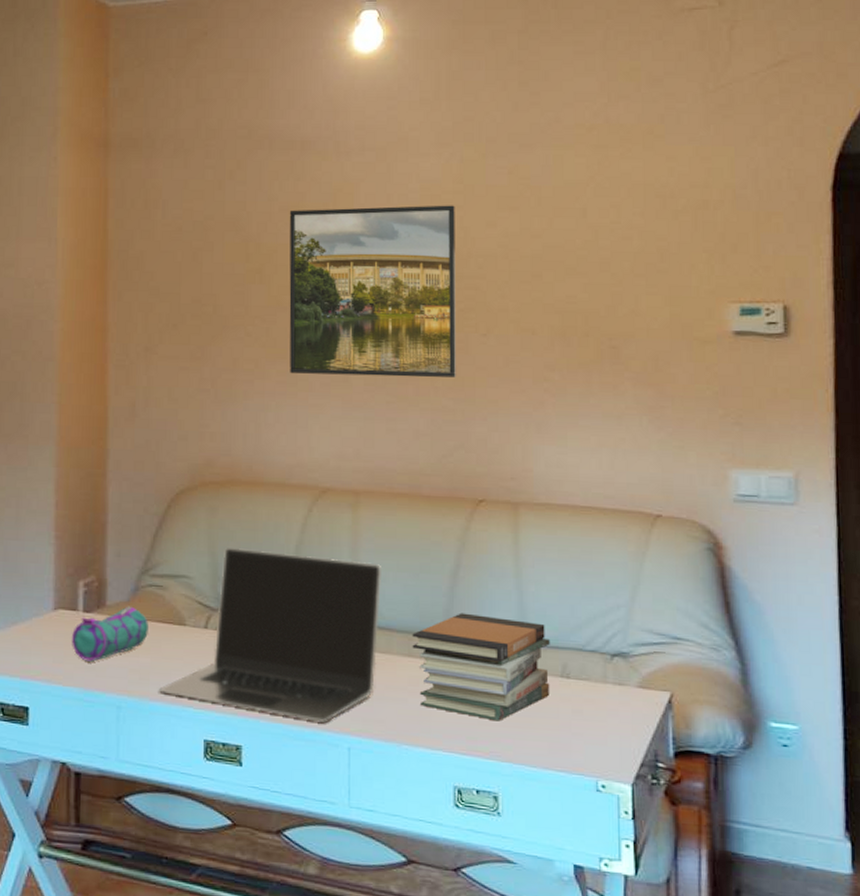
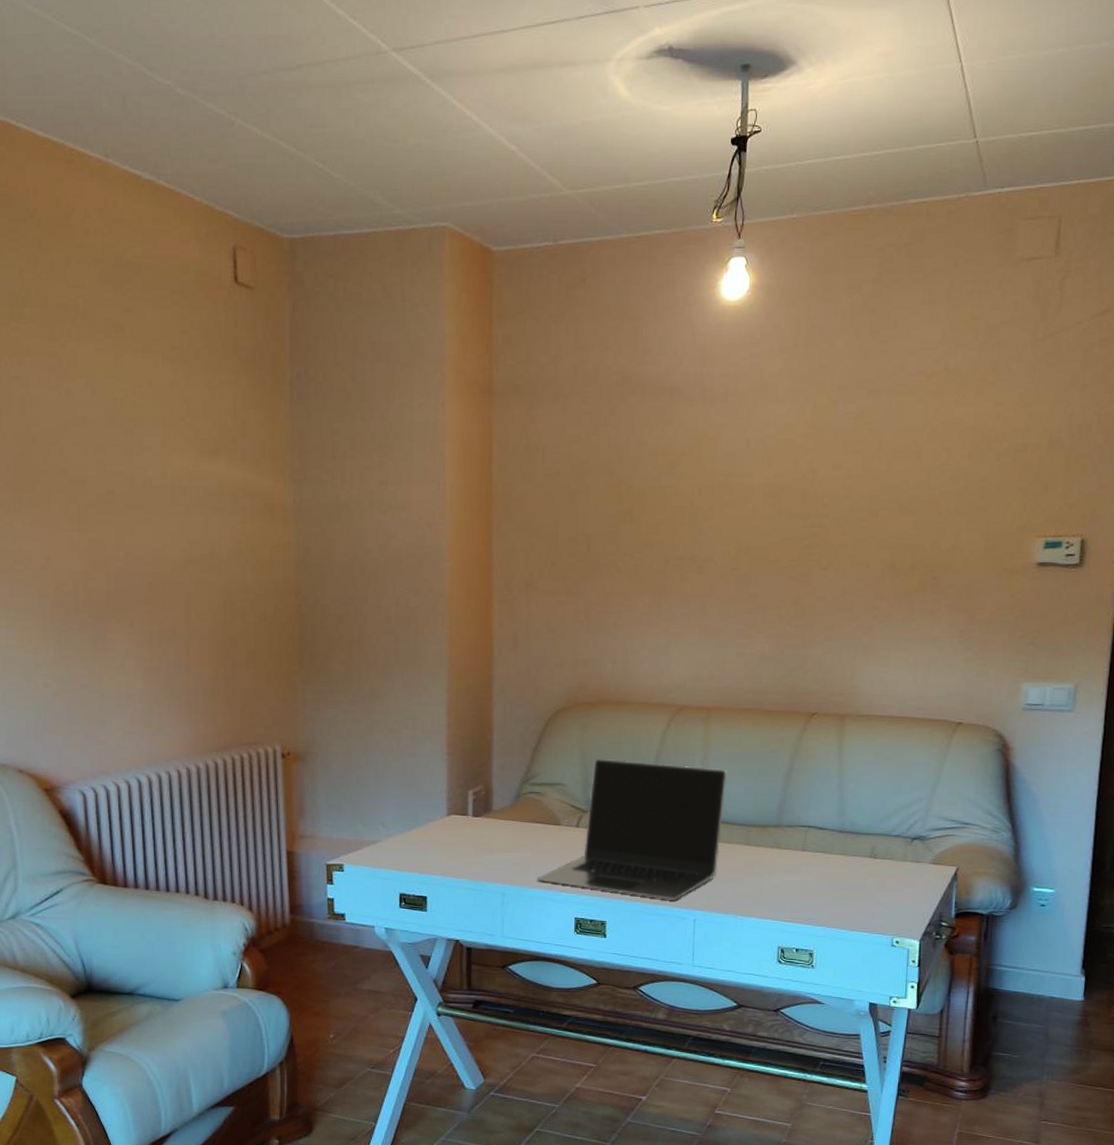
pencil case: present [72,606,148,662] -> none [463,810,529,858]
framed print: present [289,205,456,378] -> none [654,449,806,608]
book stack: present [412,612,550,721] -> none [750,808,863,894]

